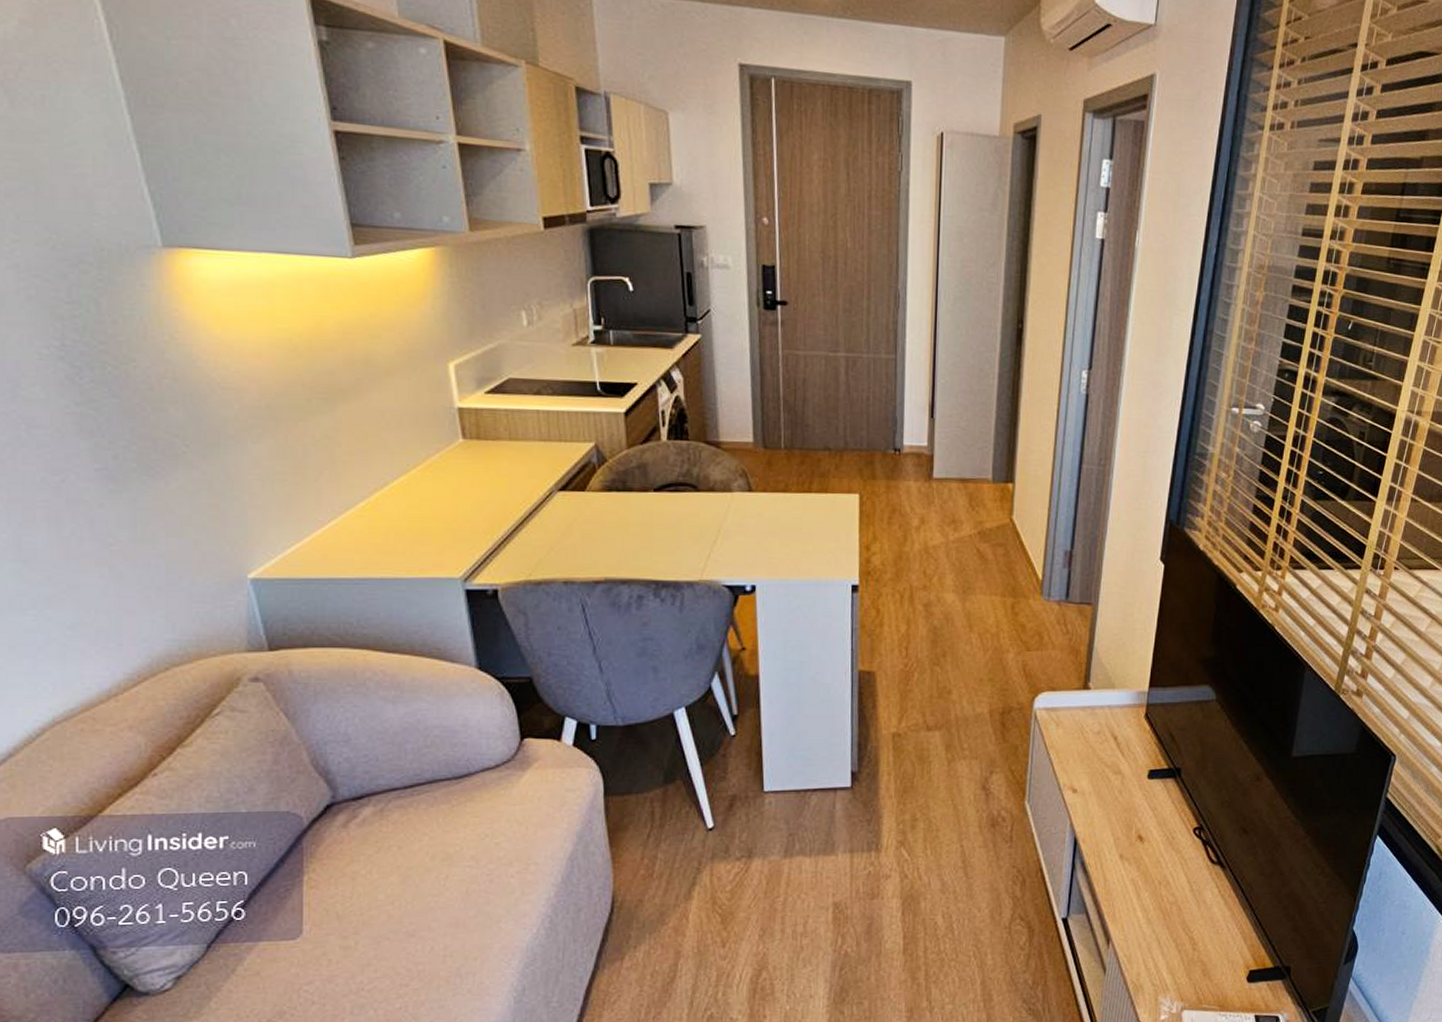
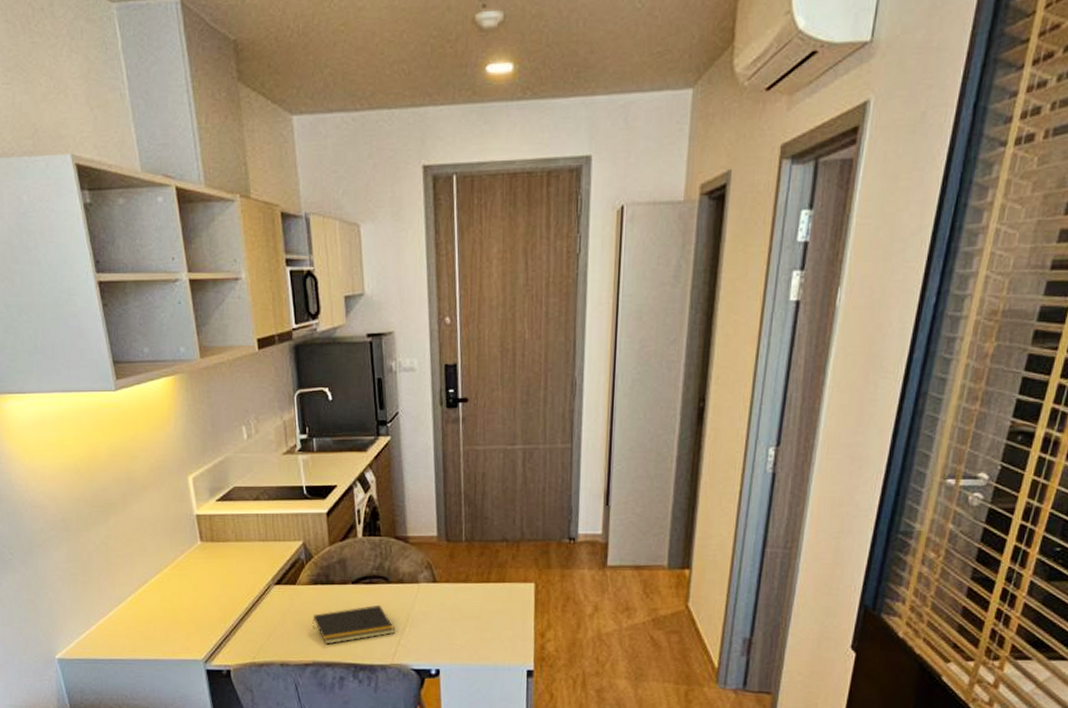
notepad: none [605,514,704,559] -> present [313,604,394,644]

